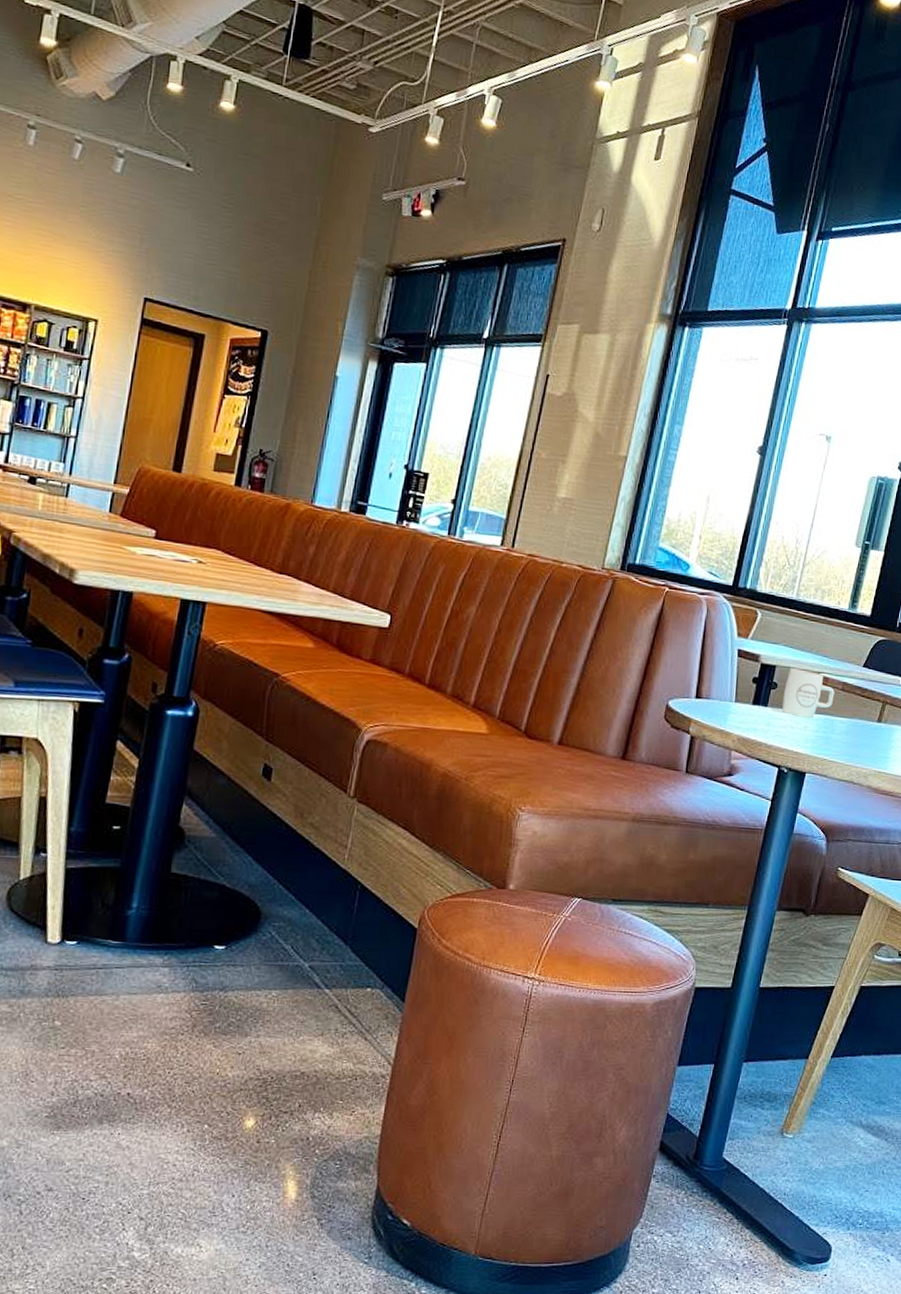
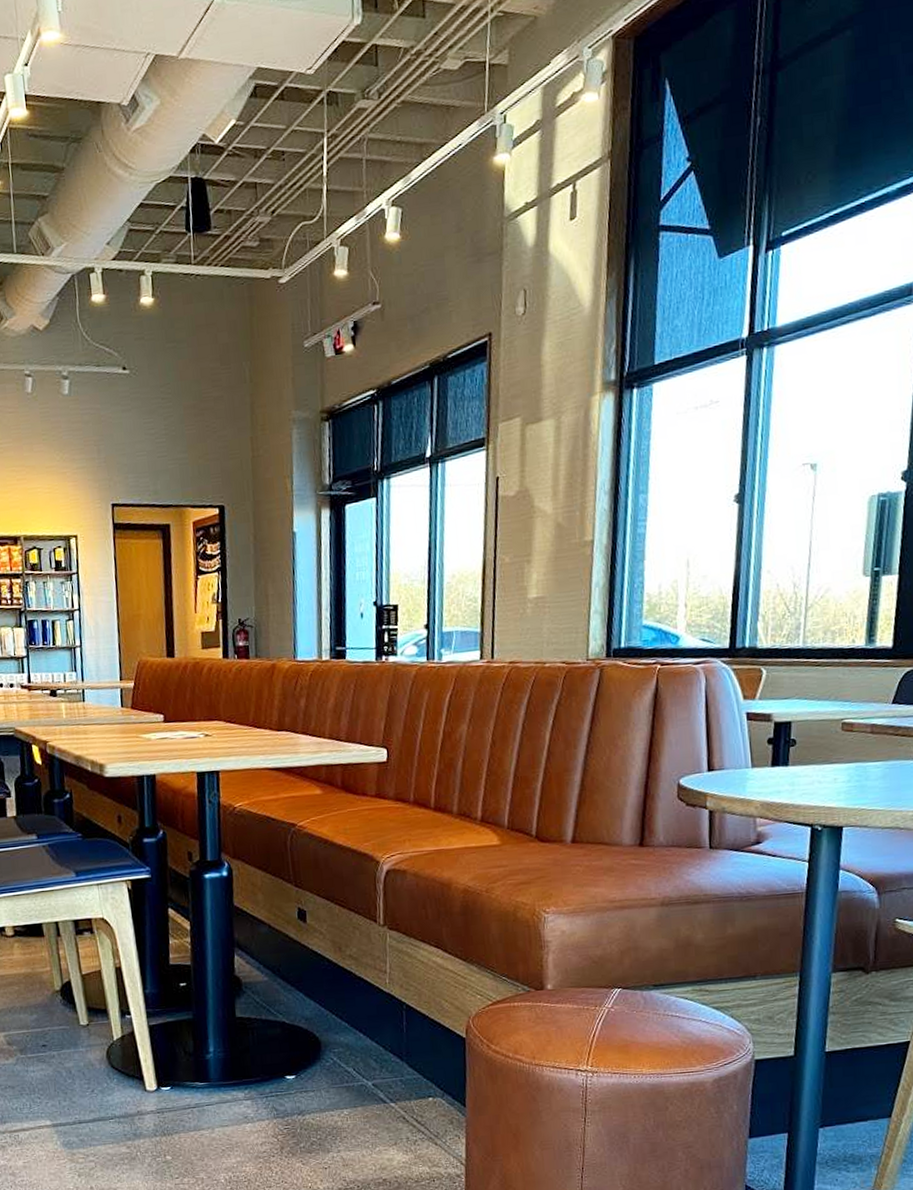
mug: present [782,668,835,719] -> none [804,719,863,770]

